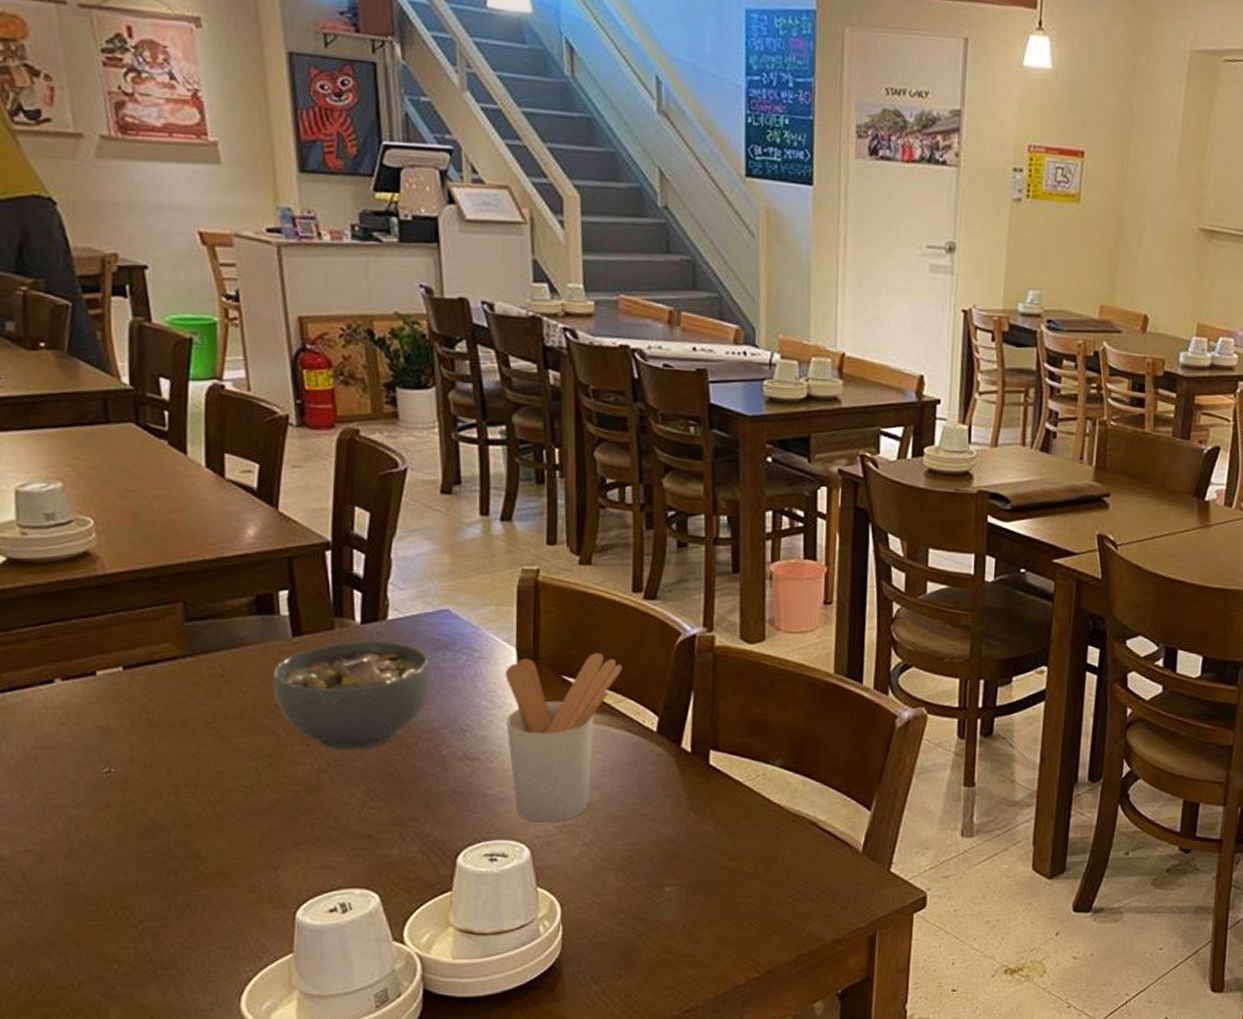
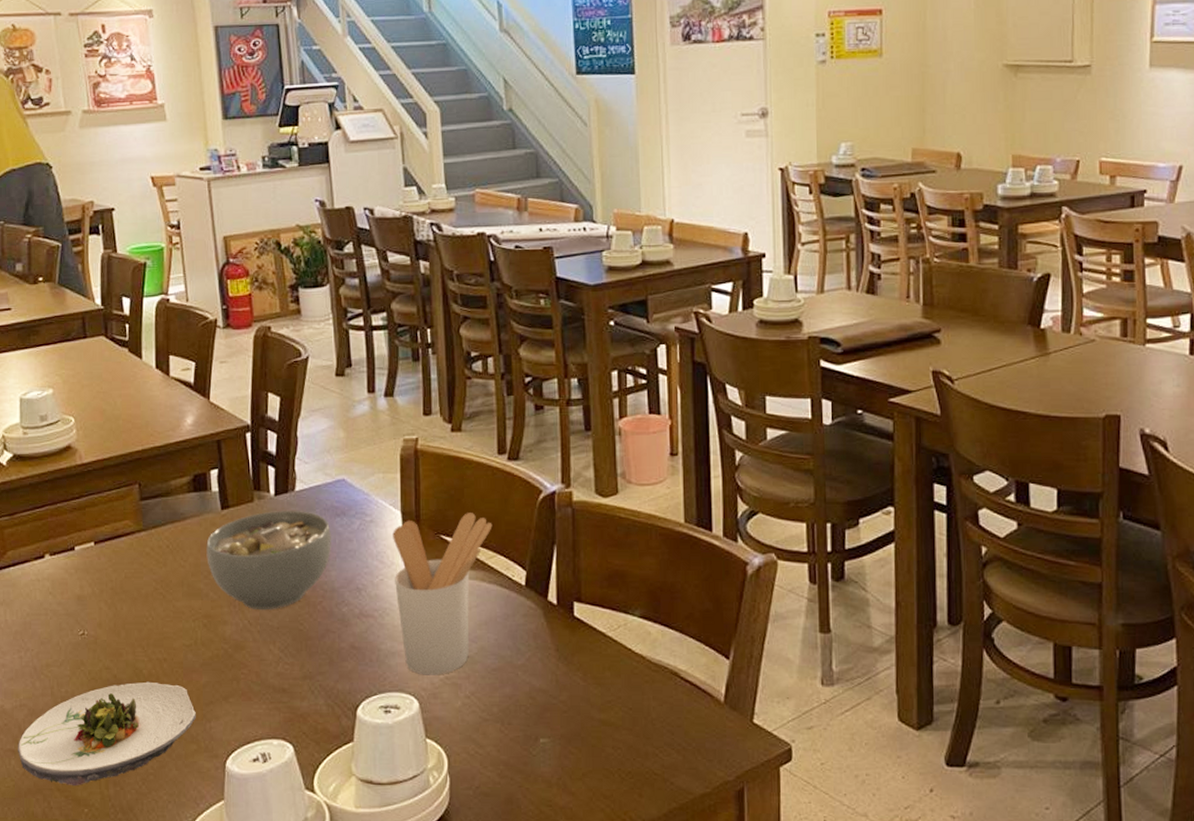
salad plate: none [21,826,258,941] -> present [18,681,196,787]

